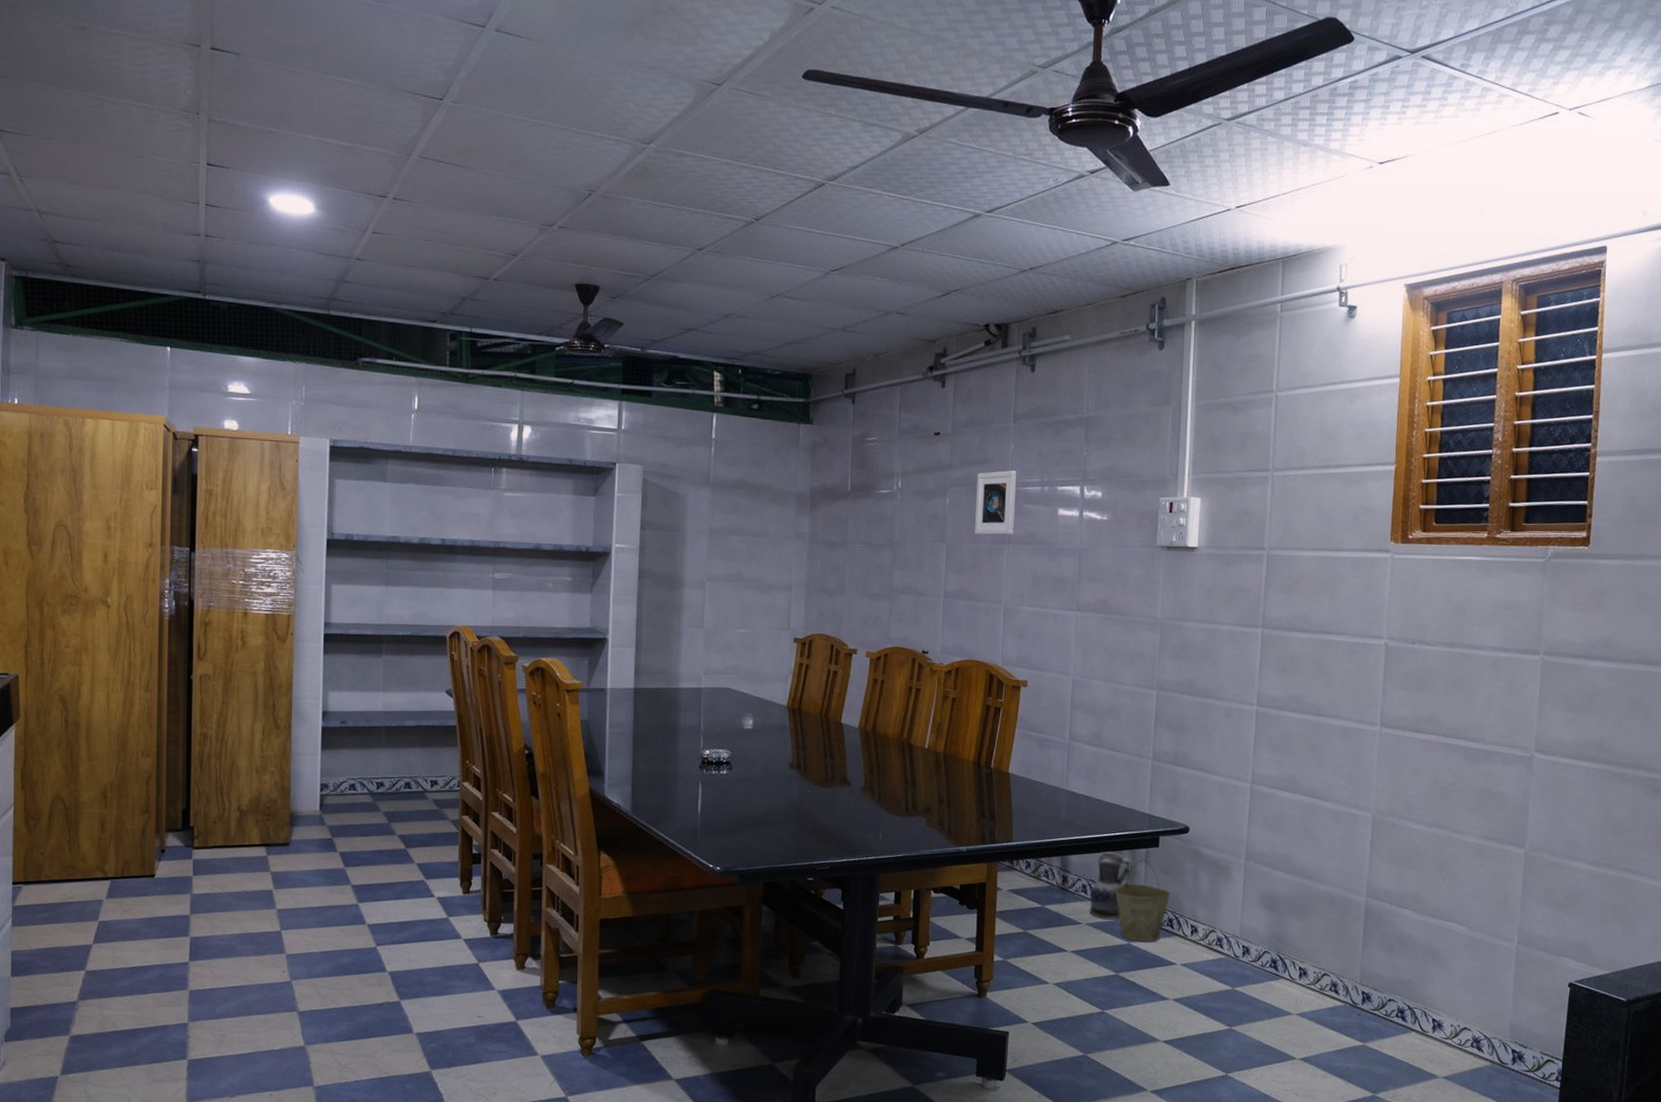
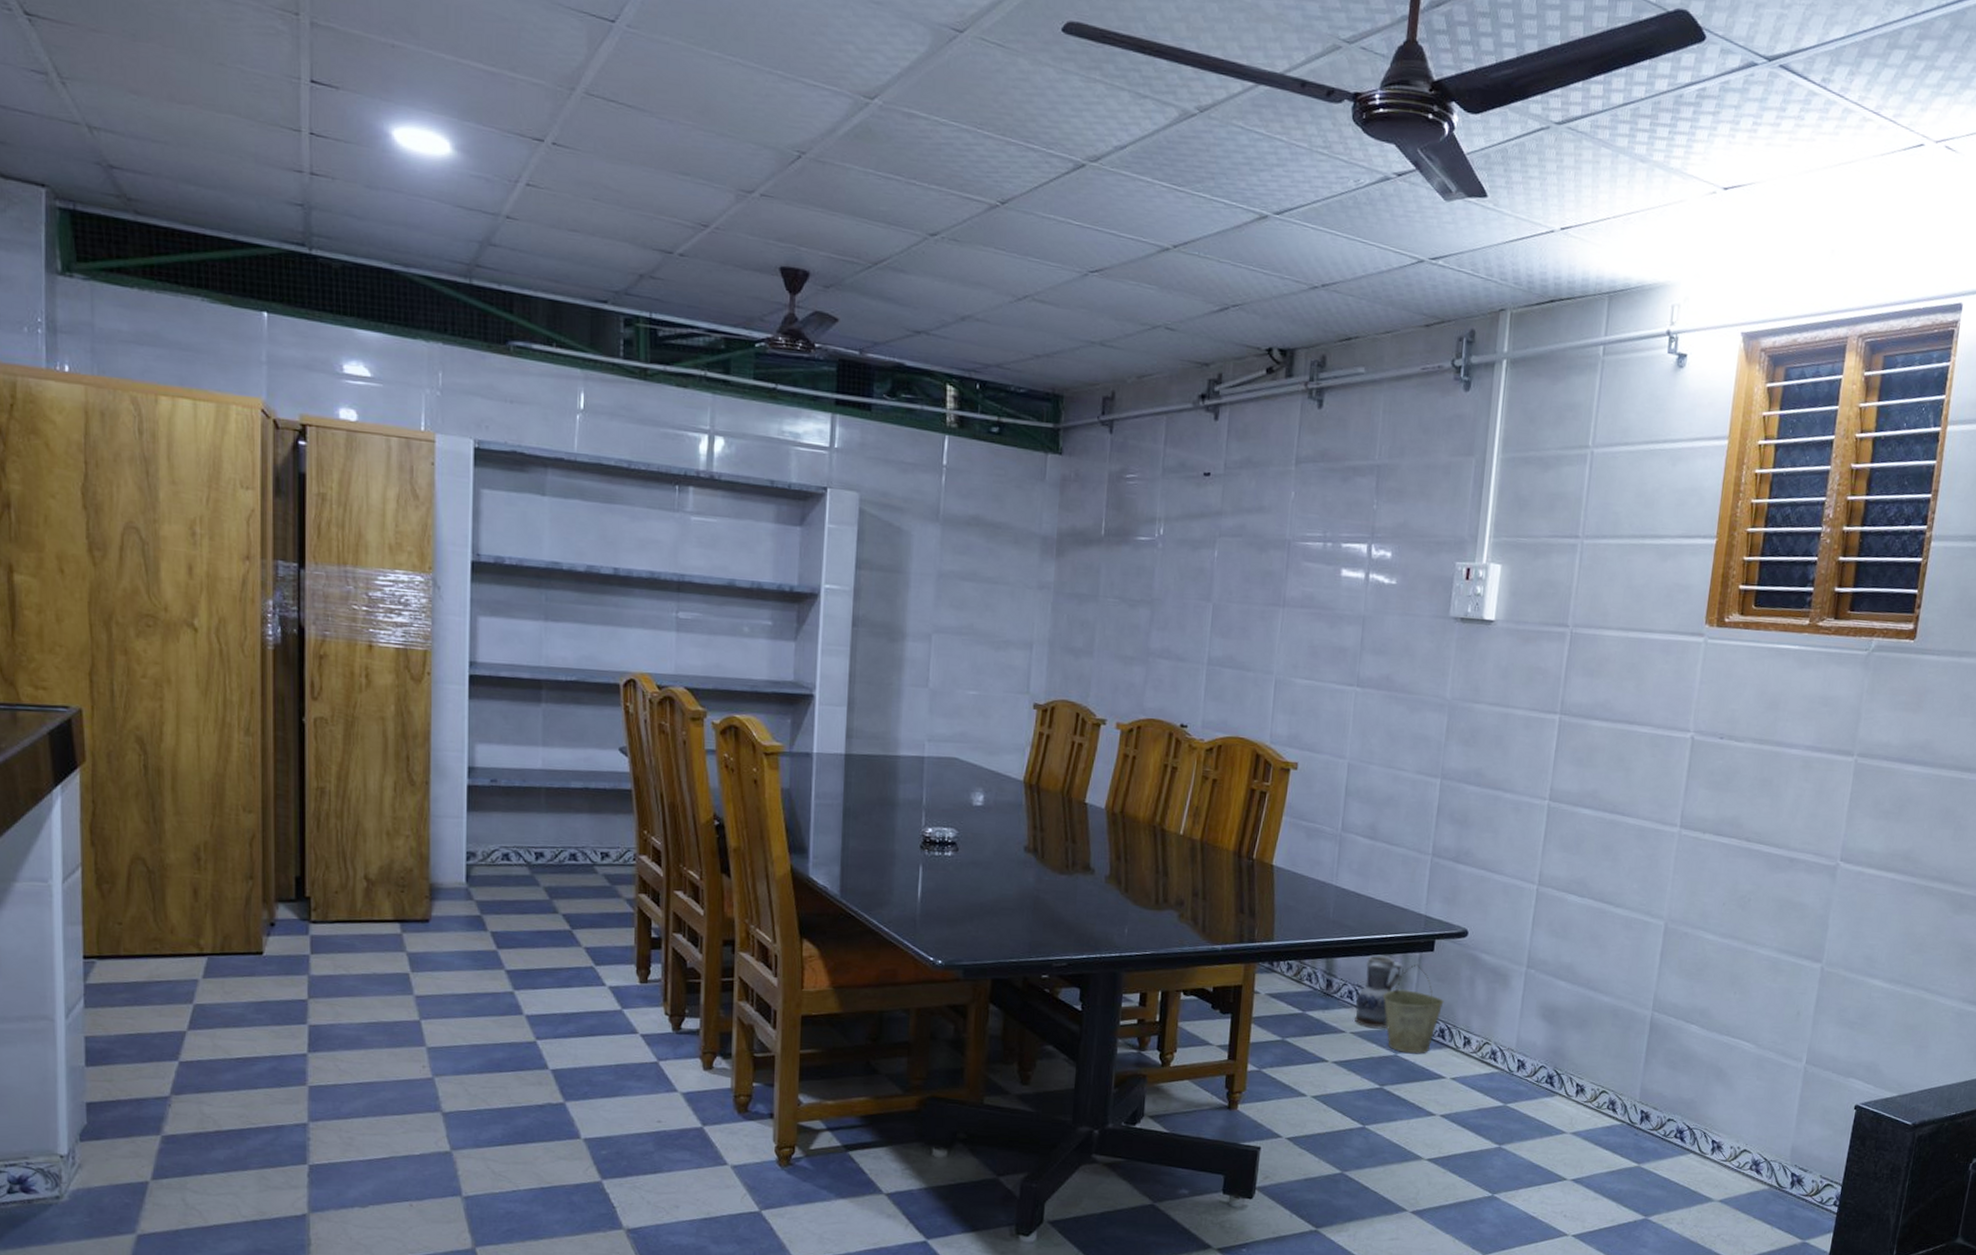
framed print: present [975,470,1017,535] -> none [1246,521,1297,597]

